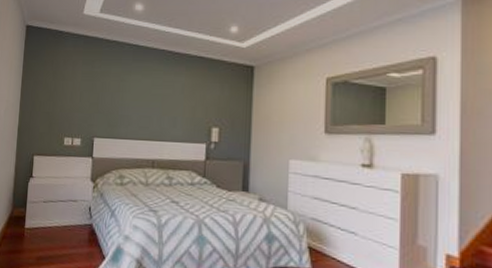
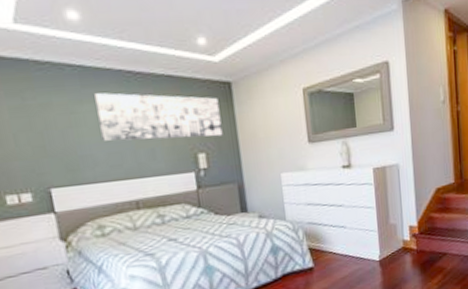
wall art: none [139,67,240,115] -> present [94,93,223,142]

